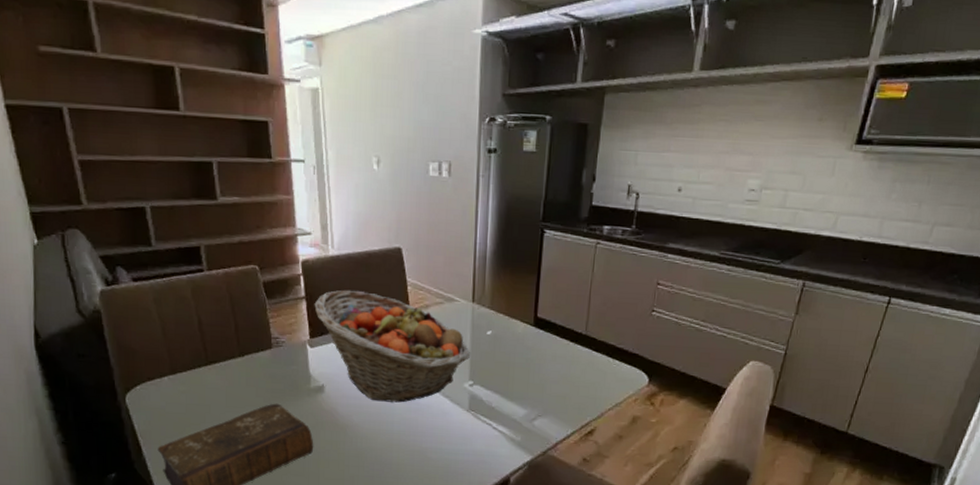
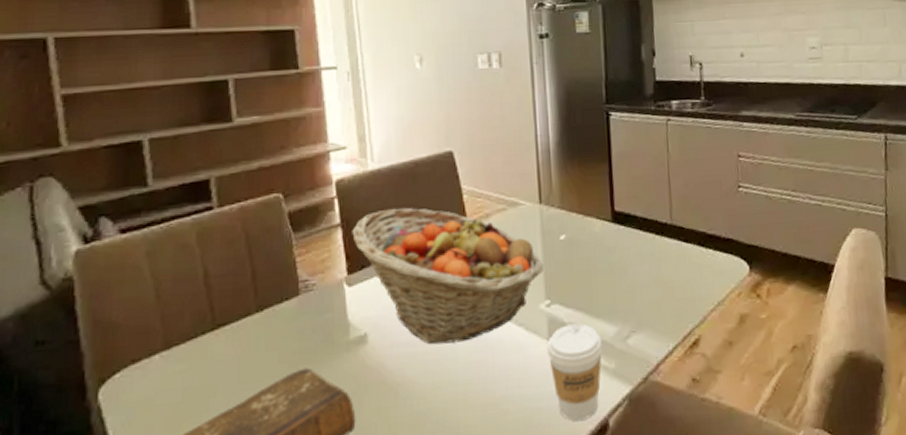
coffee cup: none [466,402,513,475] -> present [547,323,603,422]

